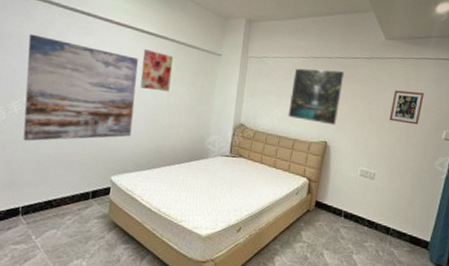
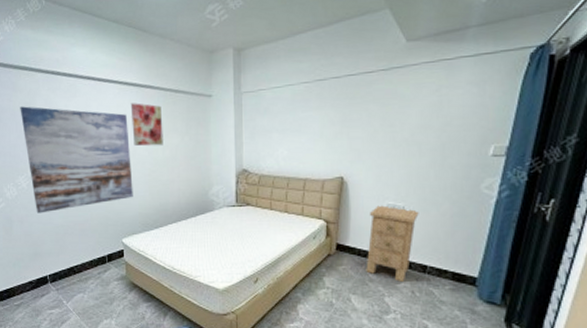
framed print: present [288,67,346,126] -> none [294,90,359,158]
nightstand: none [339,170,386,242] -> present [366,205,419,283]
picture frame: present [389,90,424,125] -> none [418,101,462,143]

